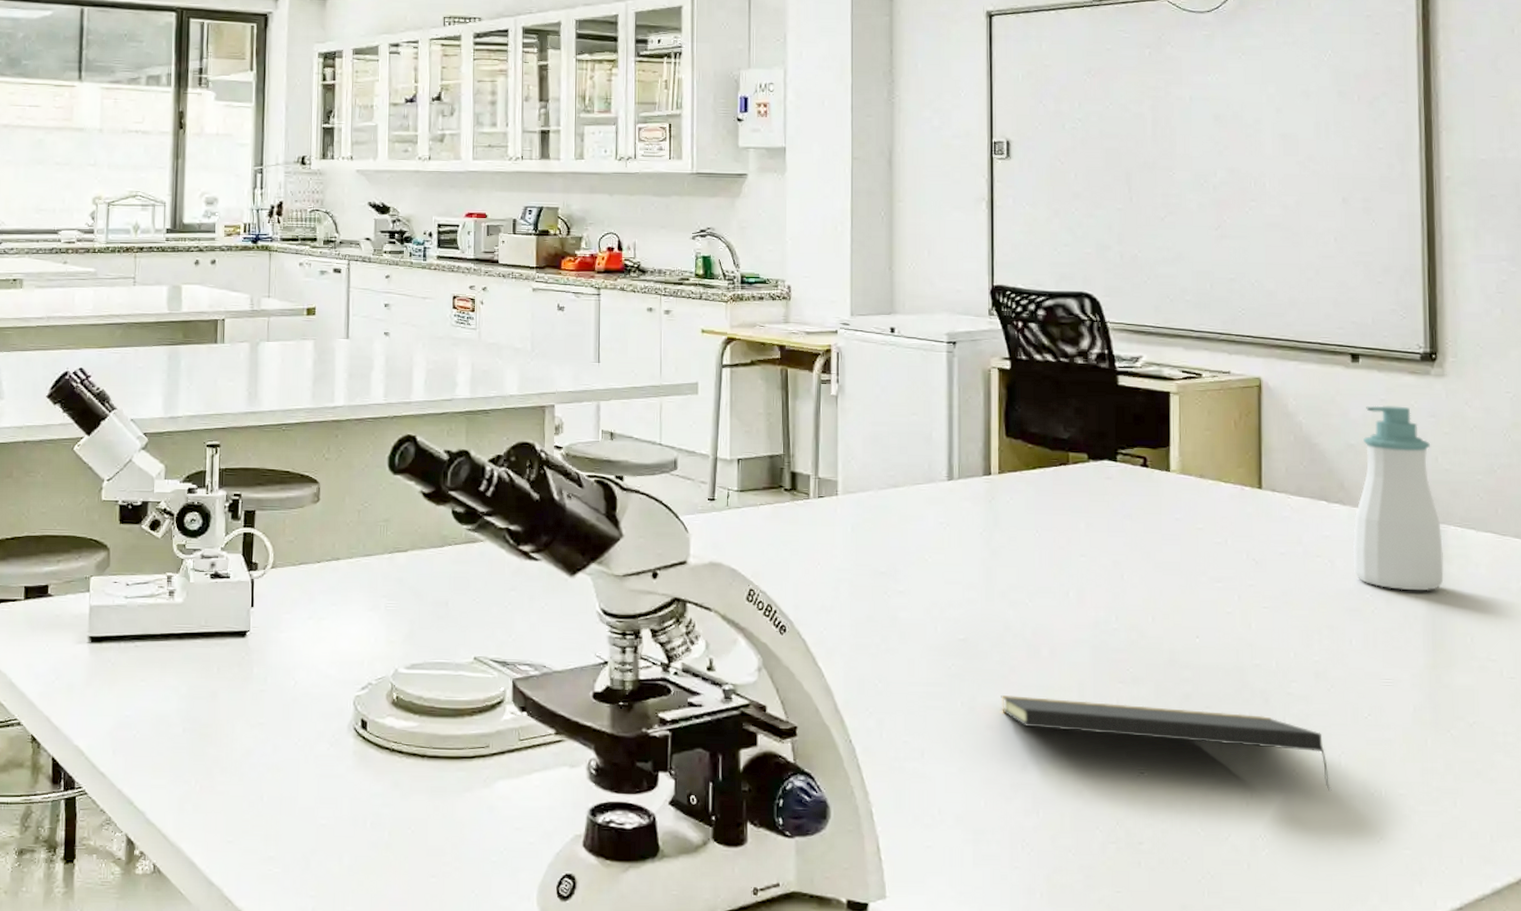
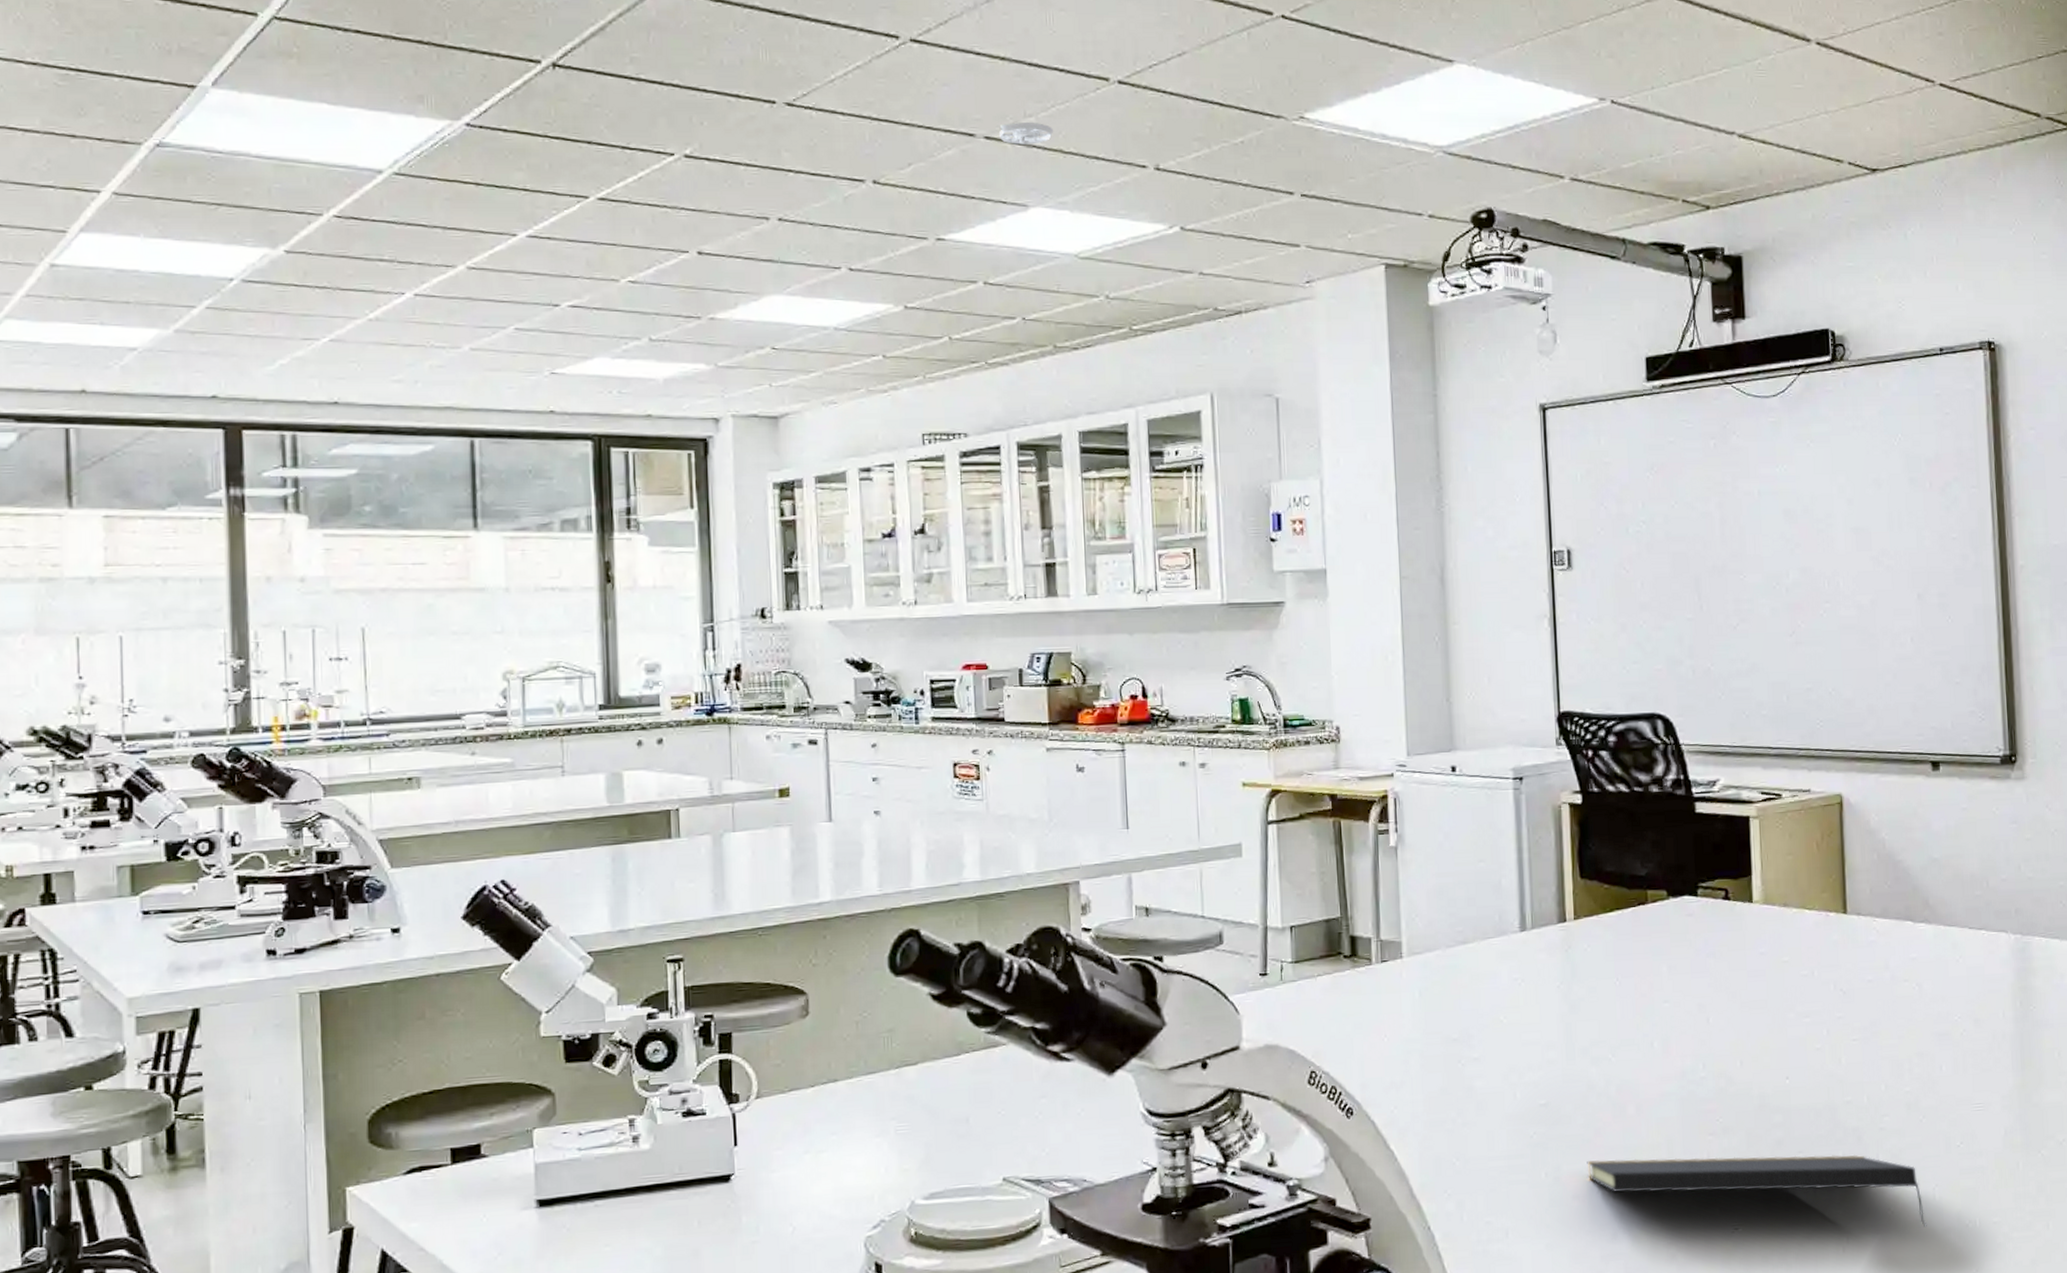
soap bottle: present [1352,405,1444,591] -> none [1939,814,2030,1009]

